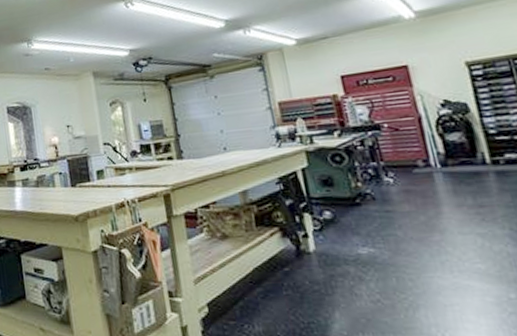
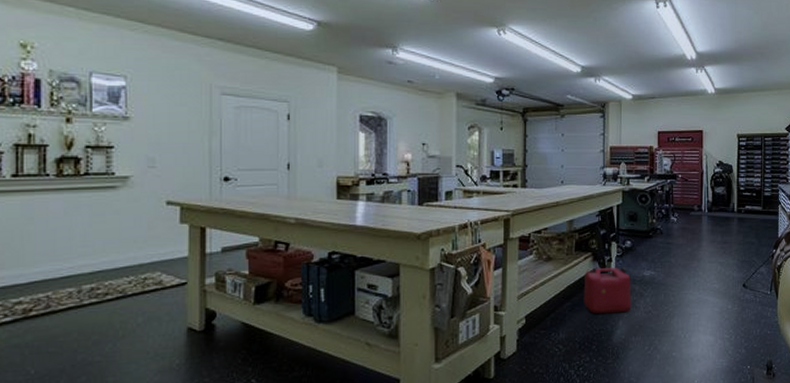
fuel can: none [274,244,350,303] -> present [583,267,632,315]

